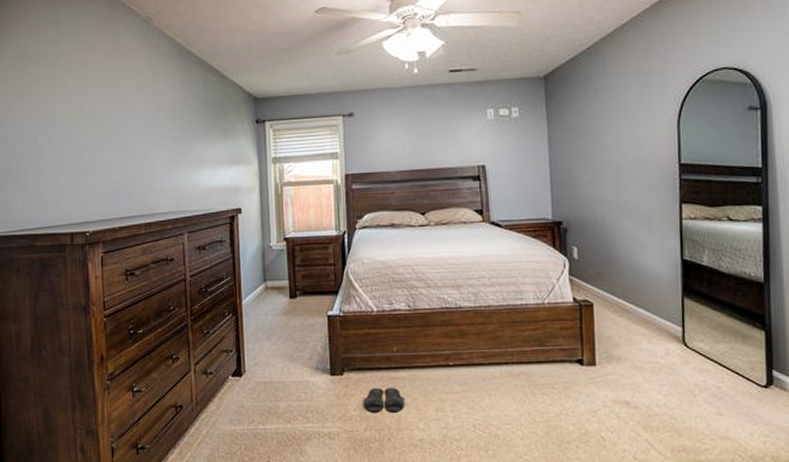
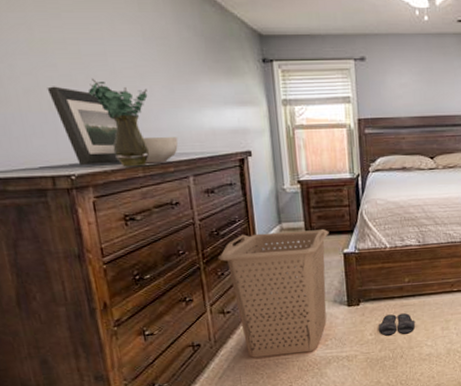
picture frame: none [75,153,140,224] -> present [47,86,132,166]
vase: none [106,144,155,225] -> present [88,78,150,167]
bowl: none [148,196,177,221] -> present [143,136,179,164]
laundry basket: none [204,289,314,425] -> present [217,229,330,358]

